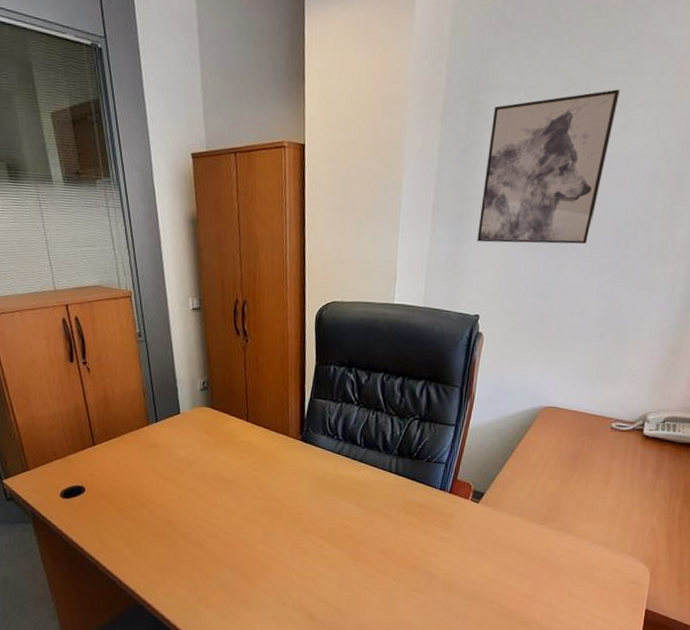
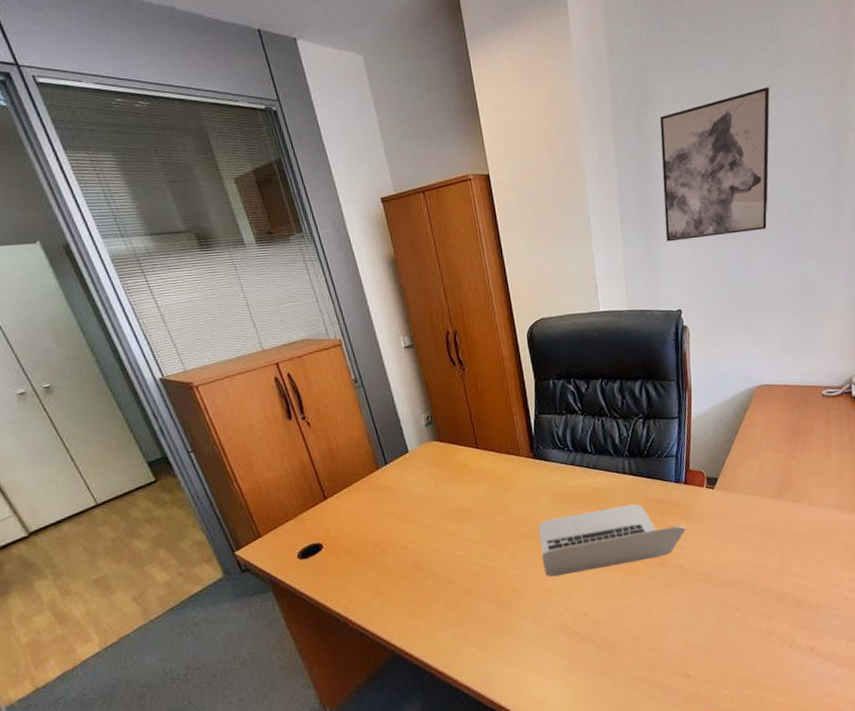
laptop: none [293,503,442,561] -> present [538,504,686,577]

